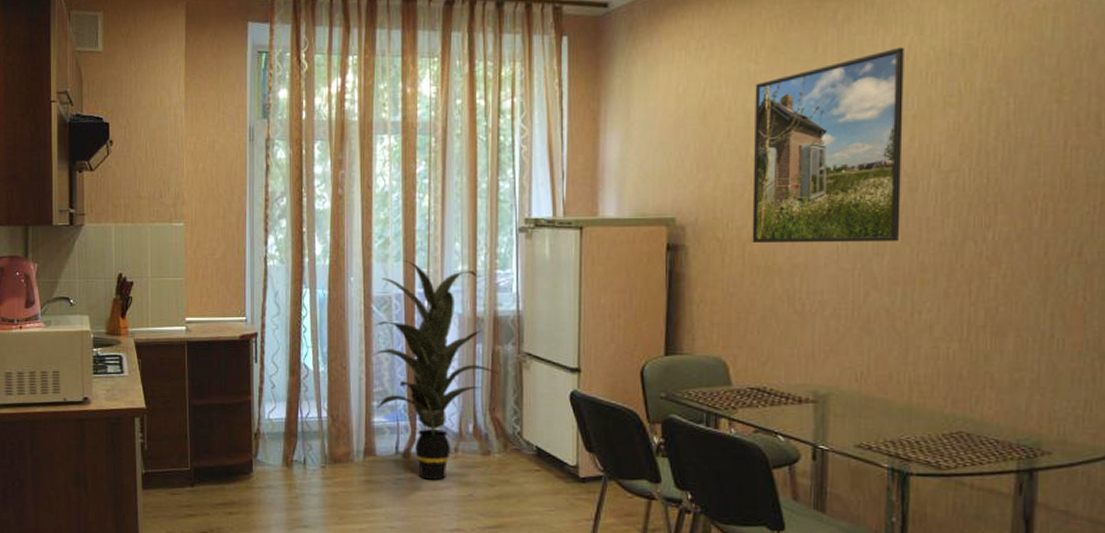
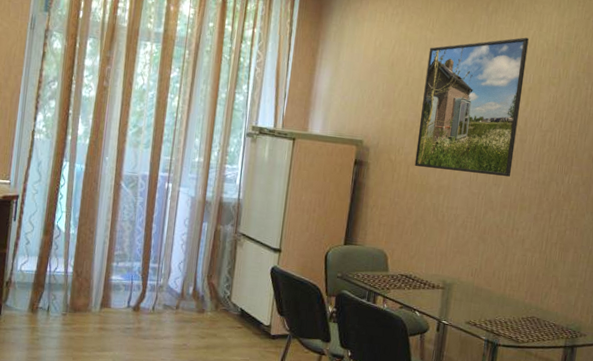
indoor plant: present [372,260,500,480] -> none [116,148,219,331]

